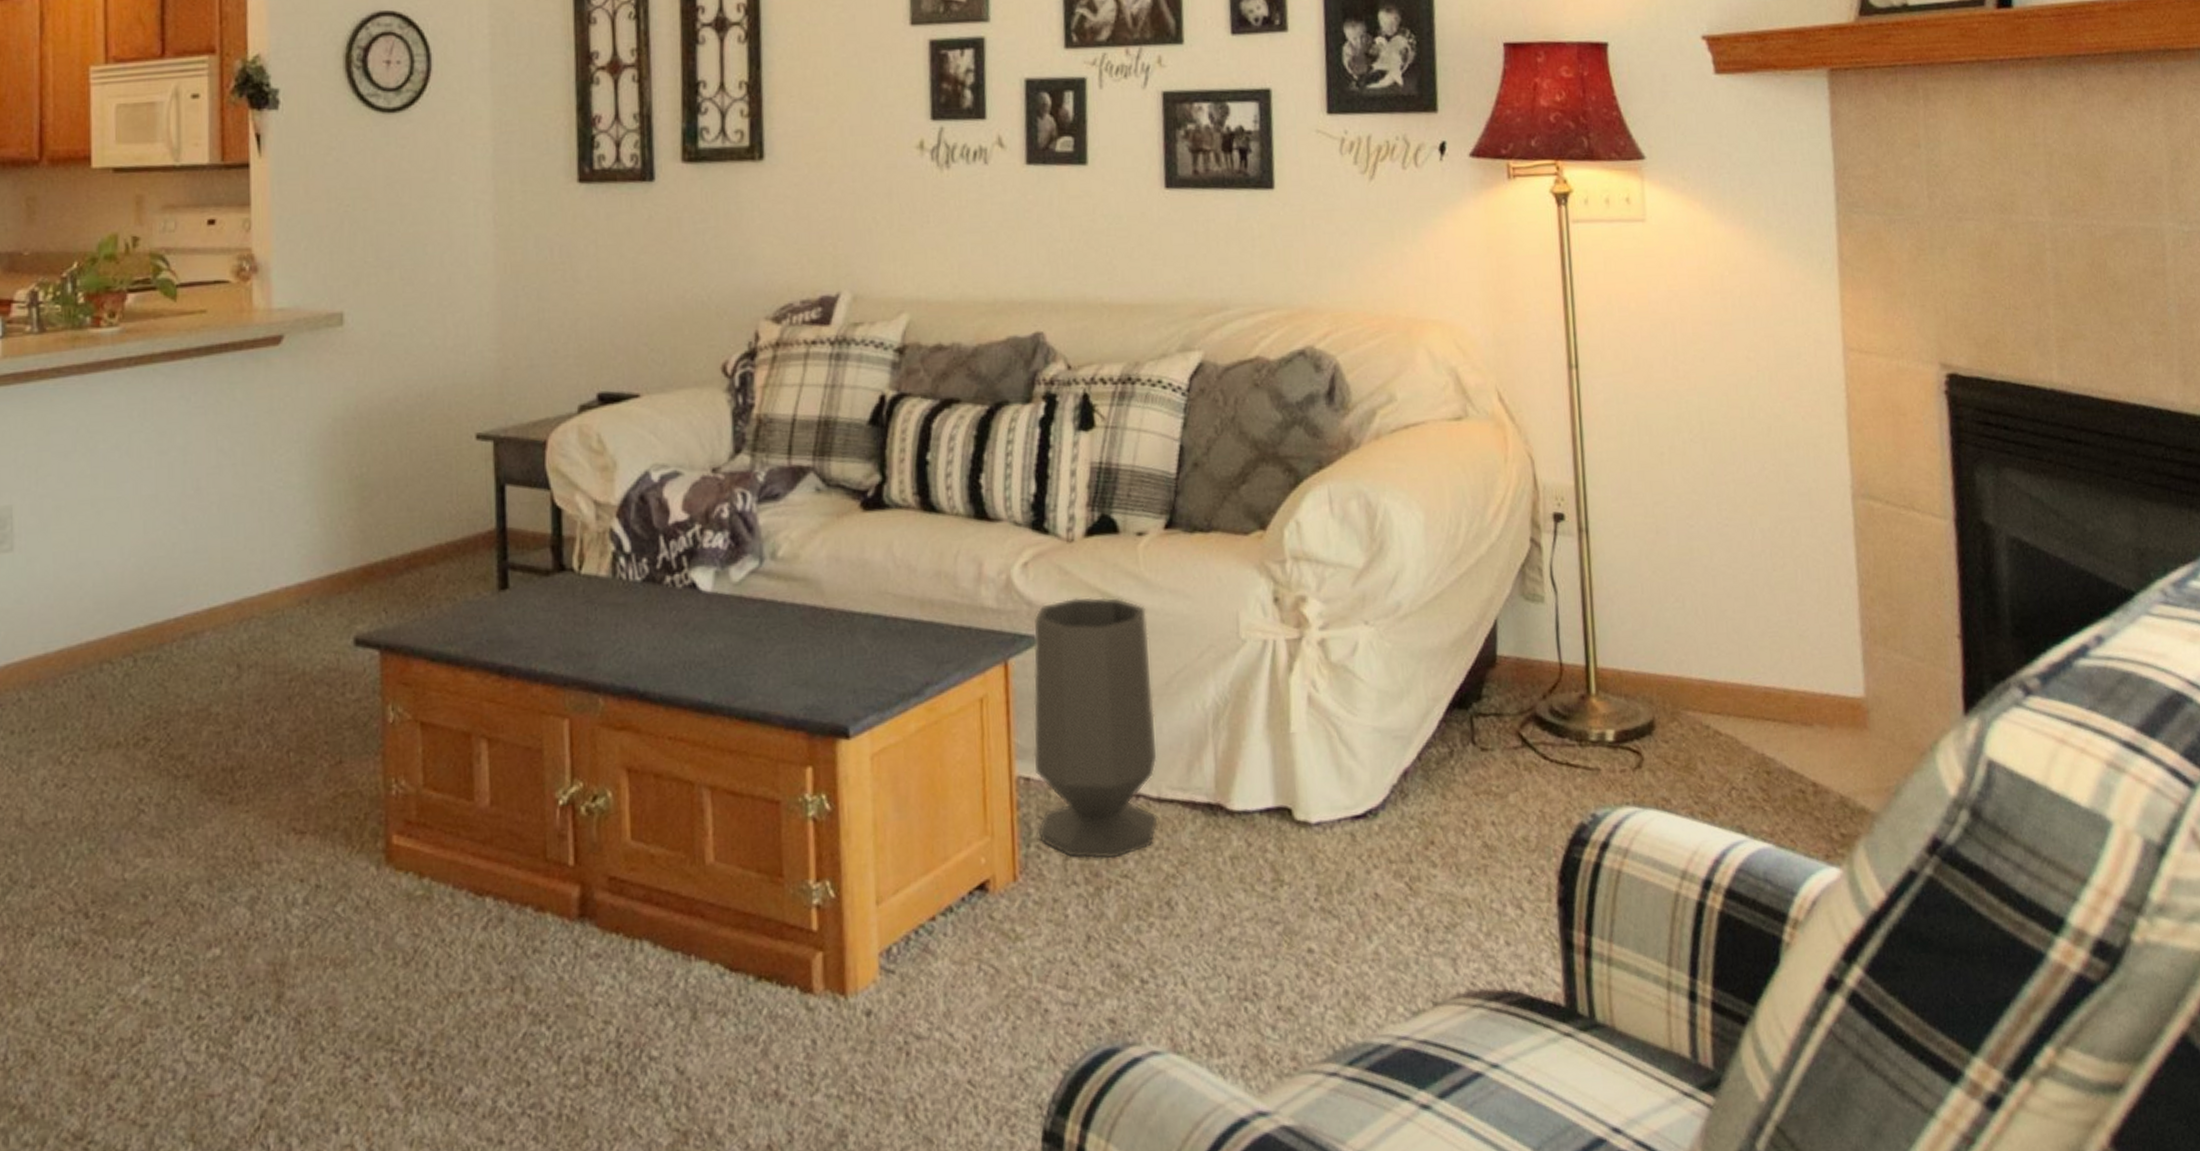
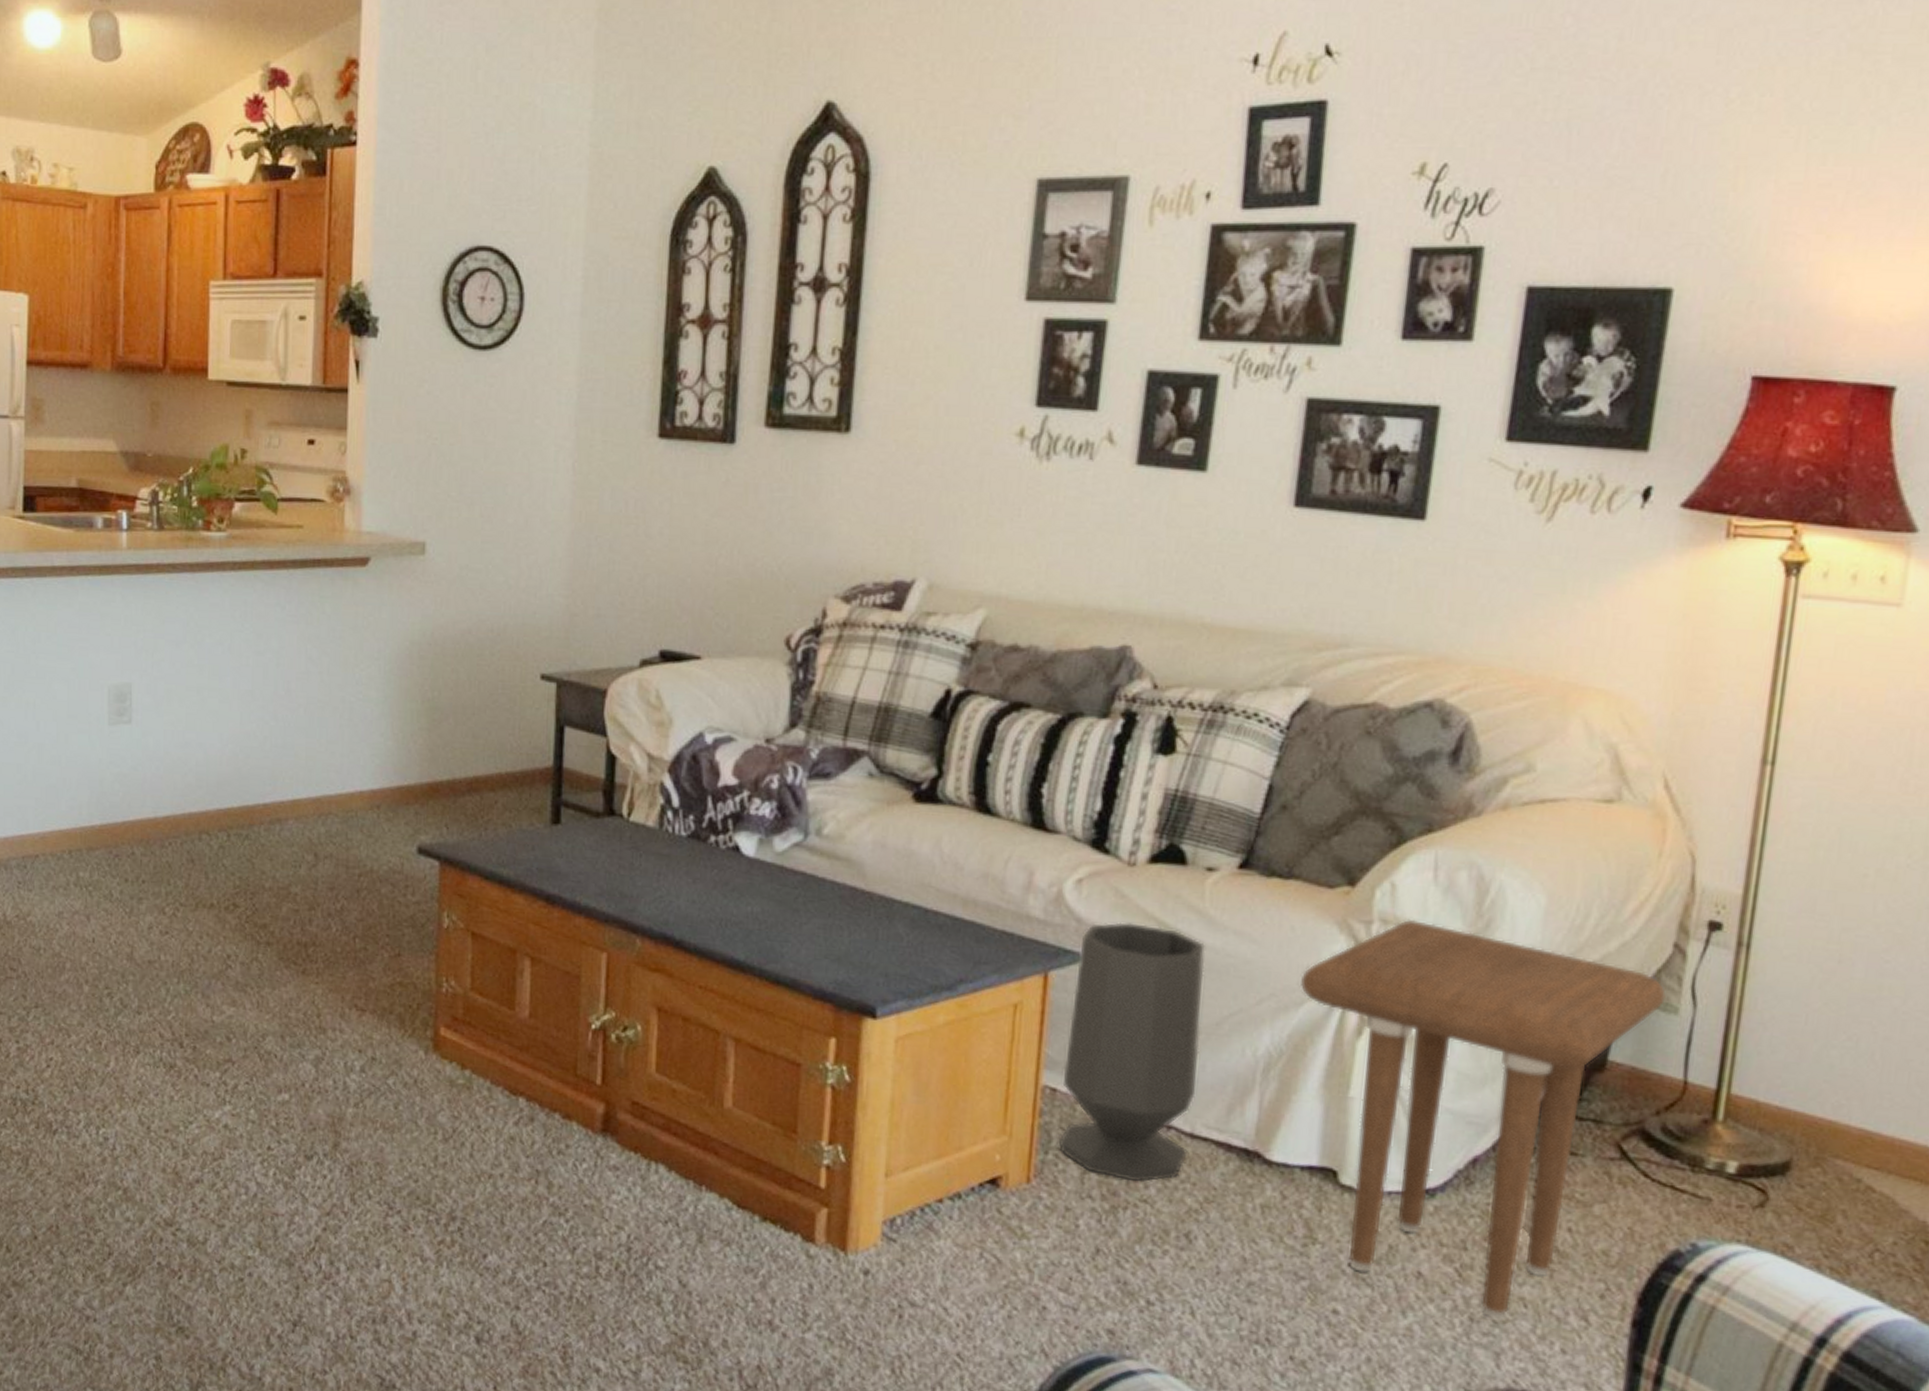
side table: none [1233,552,1532,927] -> present [1301,918,1666,1322]

